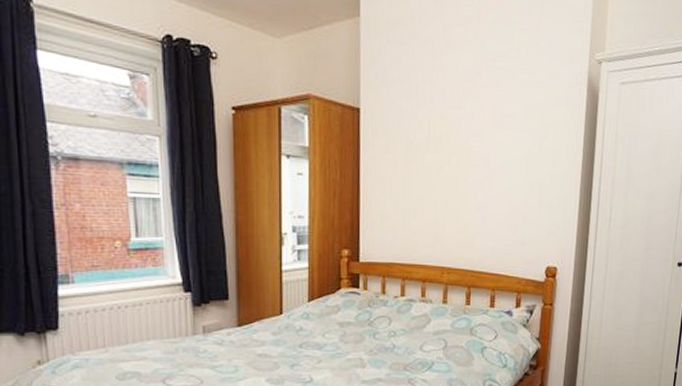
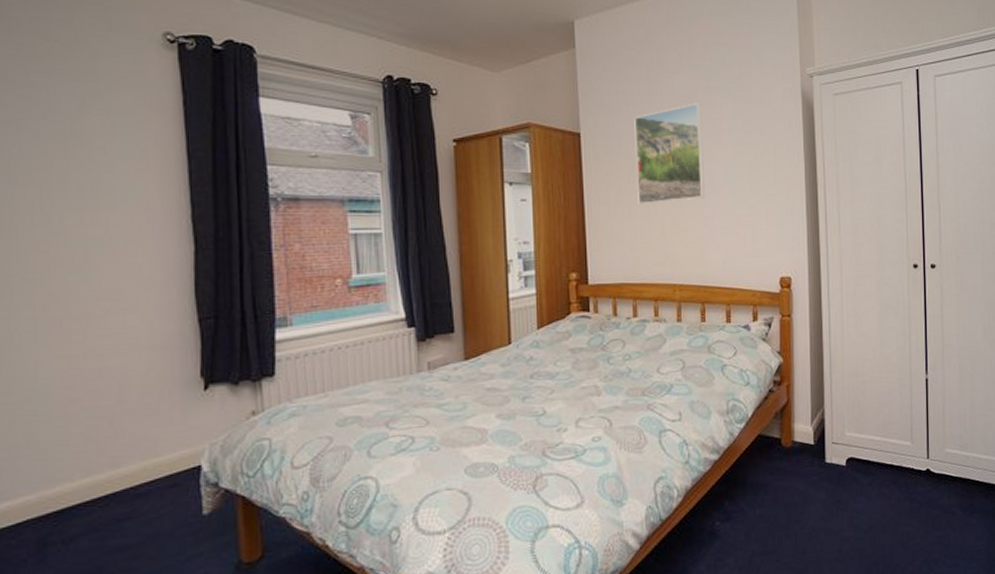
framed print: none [413,83,484,186] -> present [634,103,705,204]

